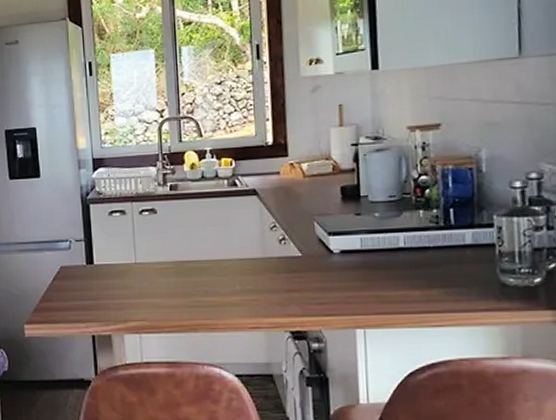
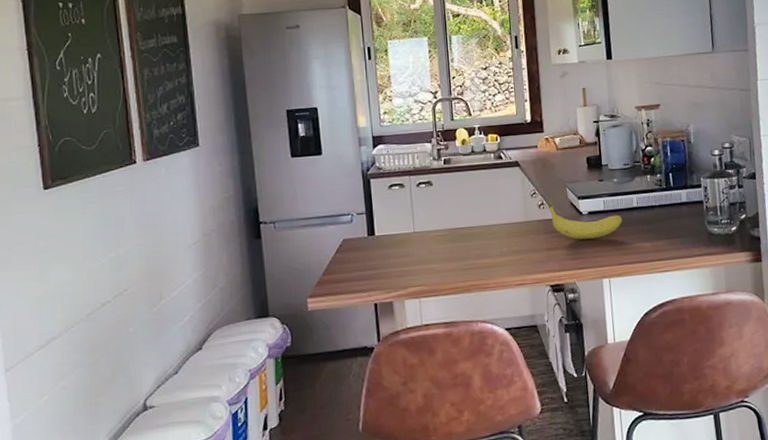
fruit: none [290,239,385,282] -> present [547,204,623,240]

